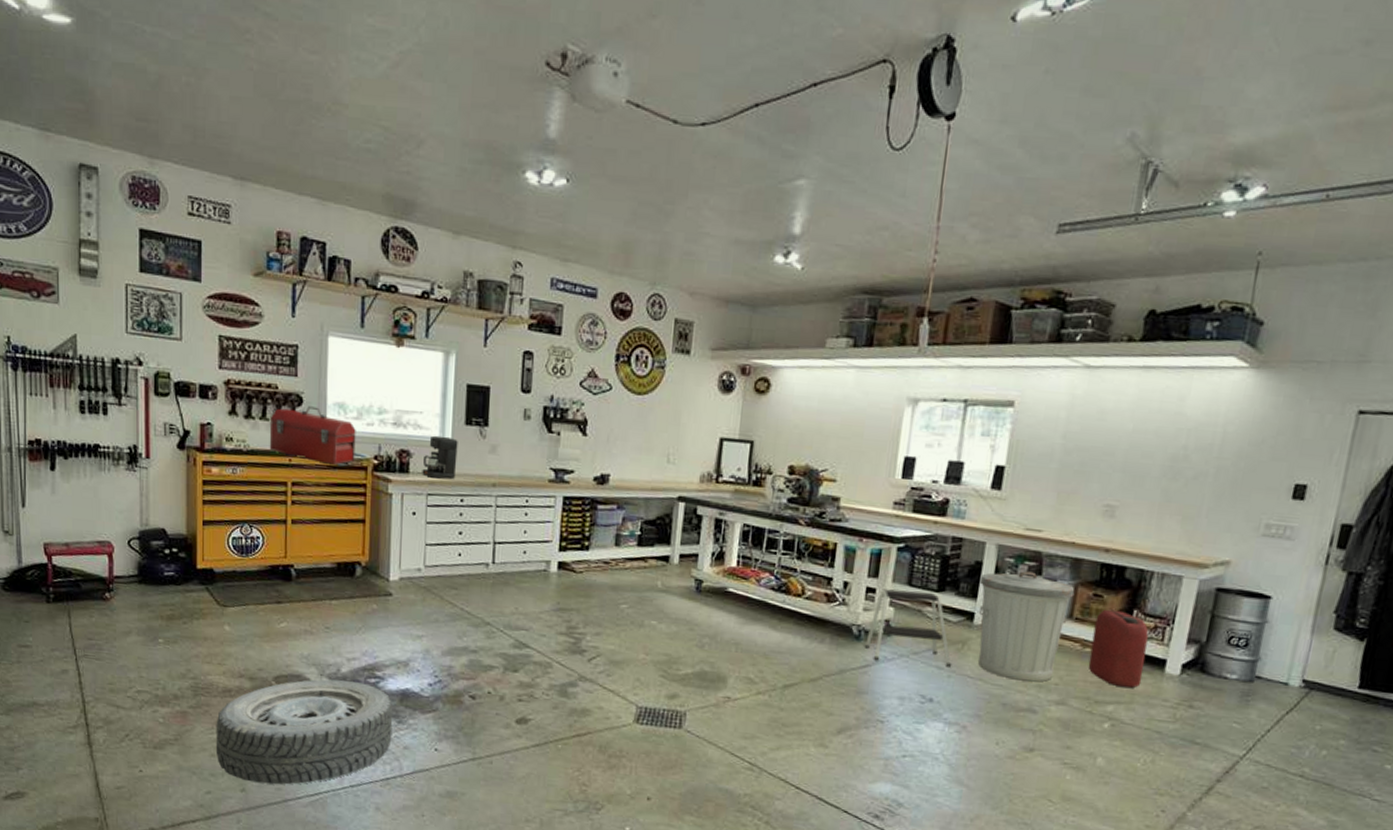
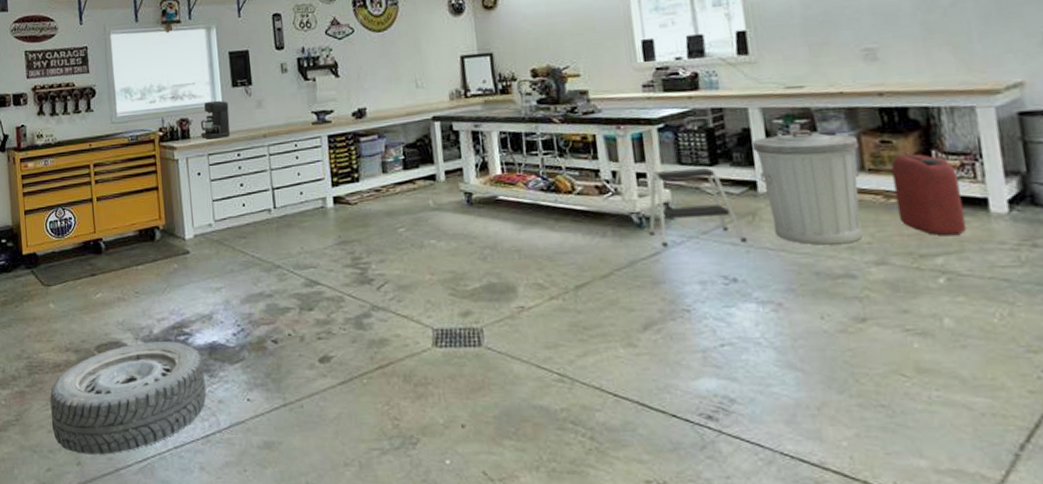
toolbox: present [269,406,356,465] -> none [70,95,144,143]

